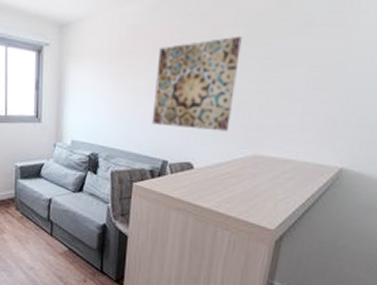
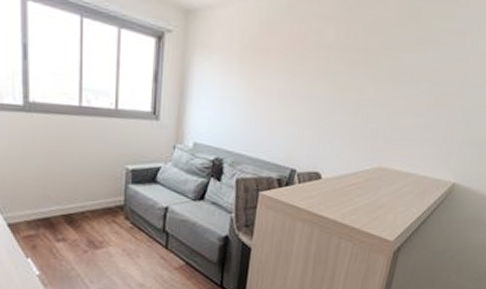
wall art: present [151,35,242,131] -> none [281,45,375,142]

